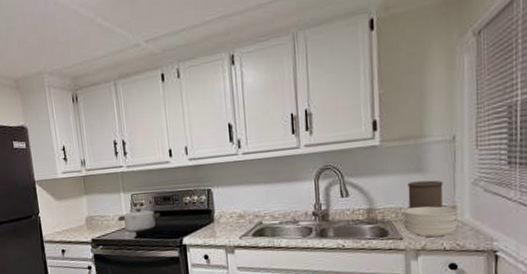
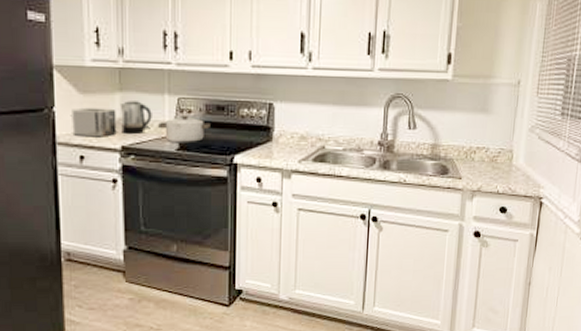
toaster: none [52,209,87,235] -> present [72,107,117,137]
kettle: none [86,201,113,228] -> present [119,101,152,133]
bowl: present [403,206,459,238] -> none [464,146,515,180]
canister: present [408,180,443,209] -> none [471,121,504,151]

